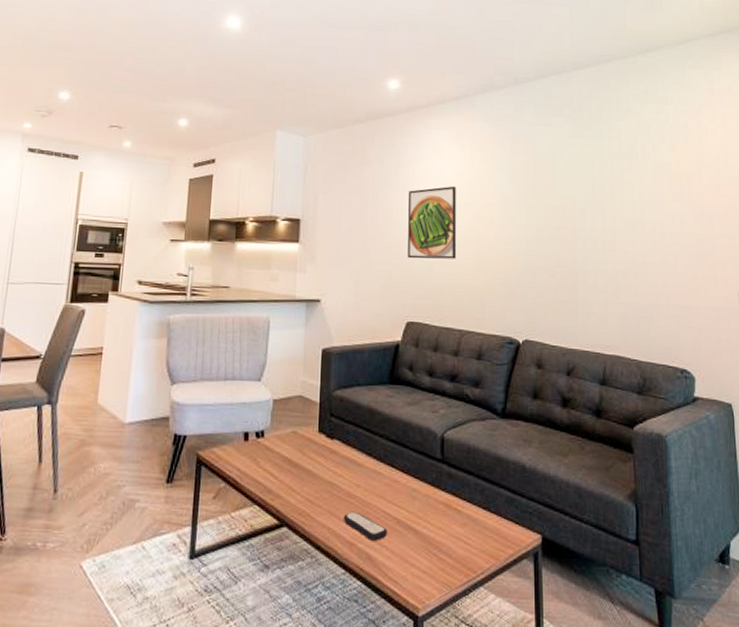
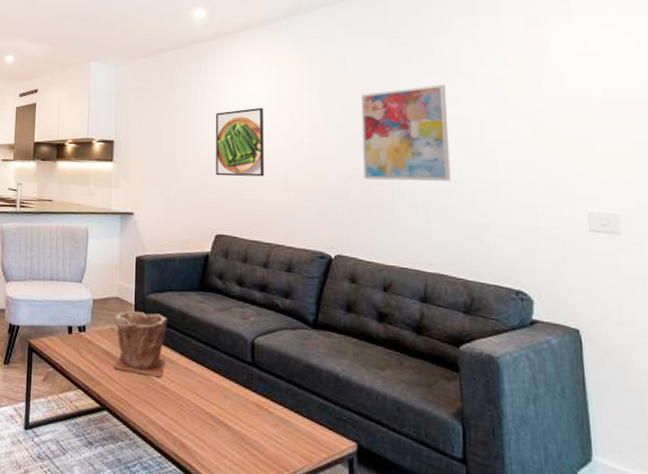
plant pot: none [295,411,354,482] -> present [114,311,167,377]
remote control: present [343,511,387,541] -> none [158,403,200,431]
wall art: none [548,168,627,264] -> present [361,85,451,182]

